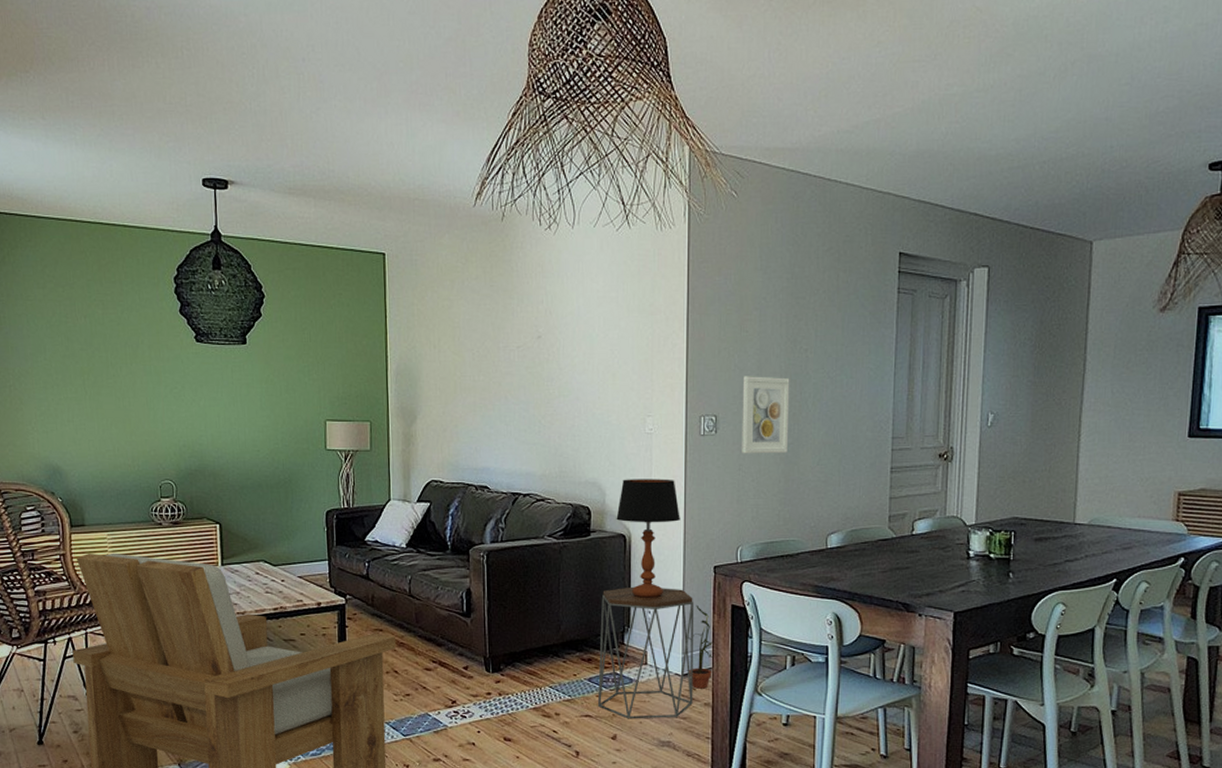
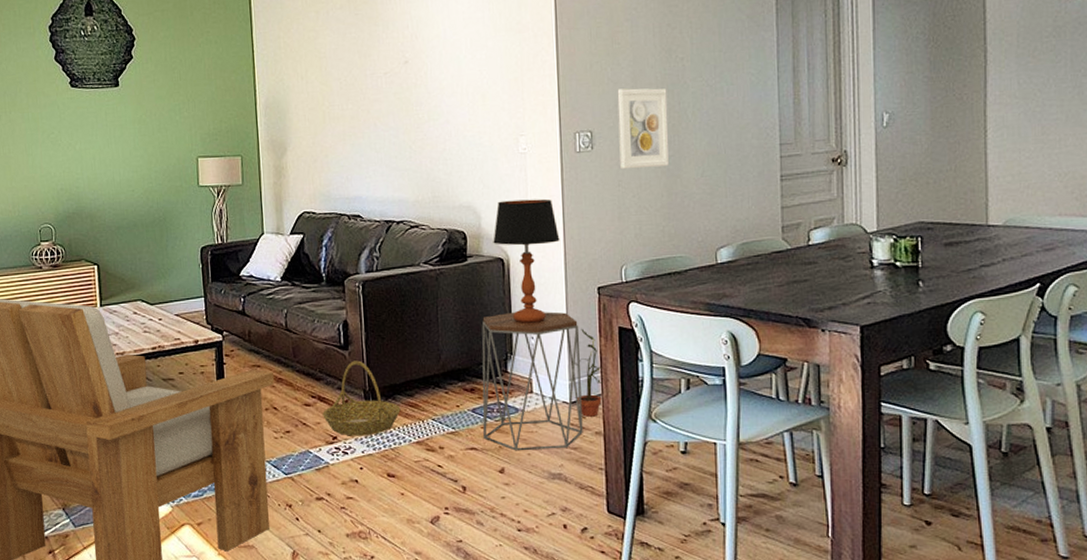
basket: none [443,628,519,701] -> present [322,360,401,436]

